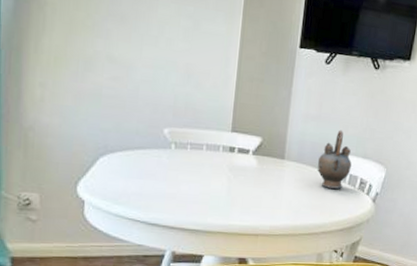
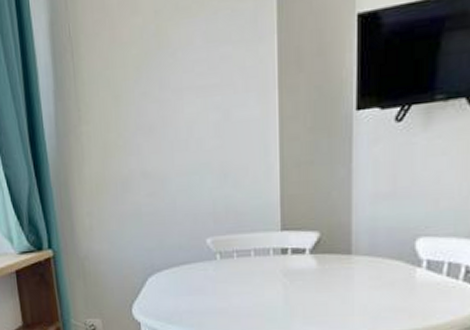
teapot: present [316,130,352,189] -> none [397,205,449,284]

